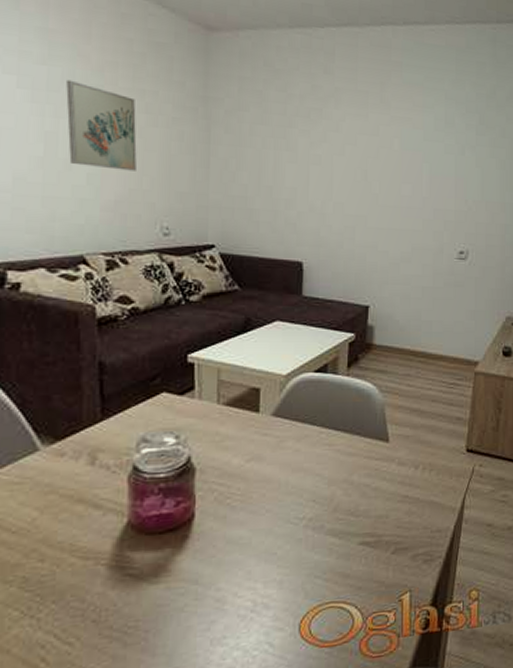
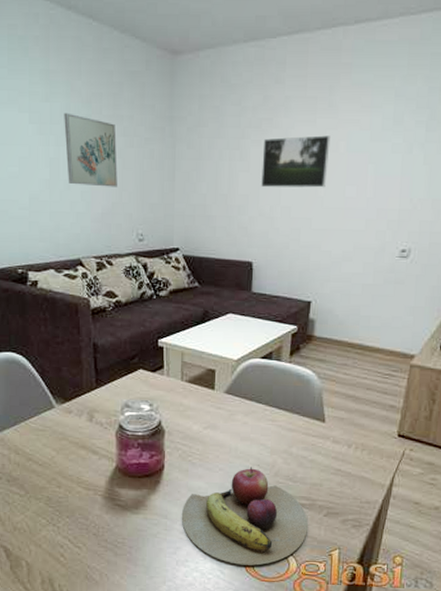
fruit: none [217,504,374,632] -> present [181,467,308,566]
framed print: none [311,129,384,185] -> present [261,135,331,188]

